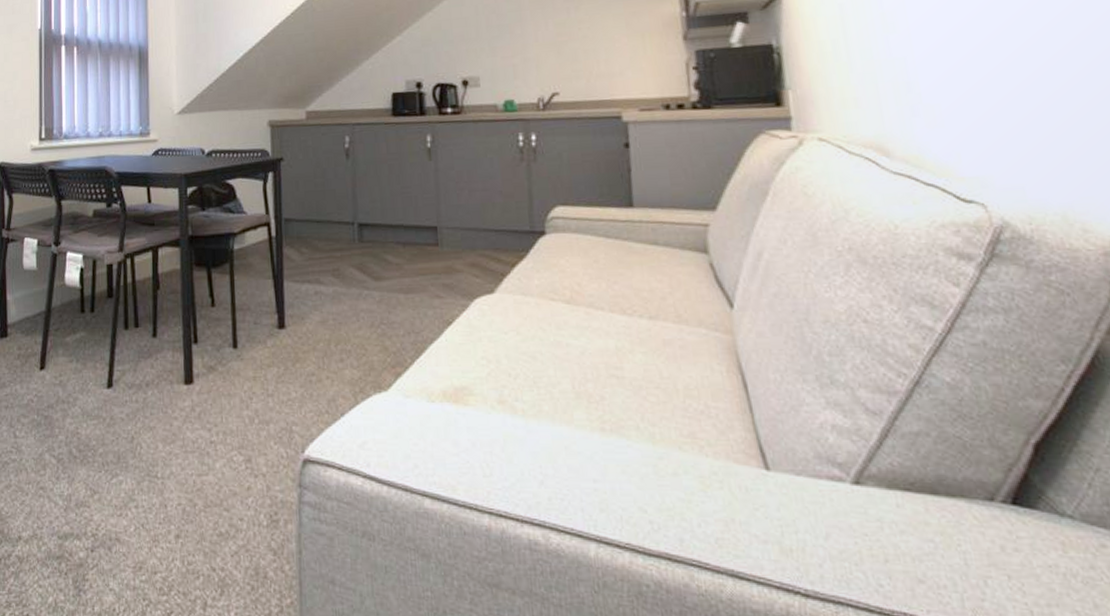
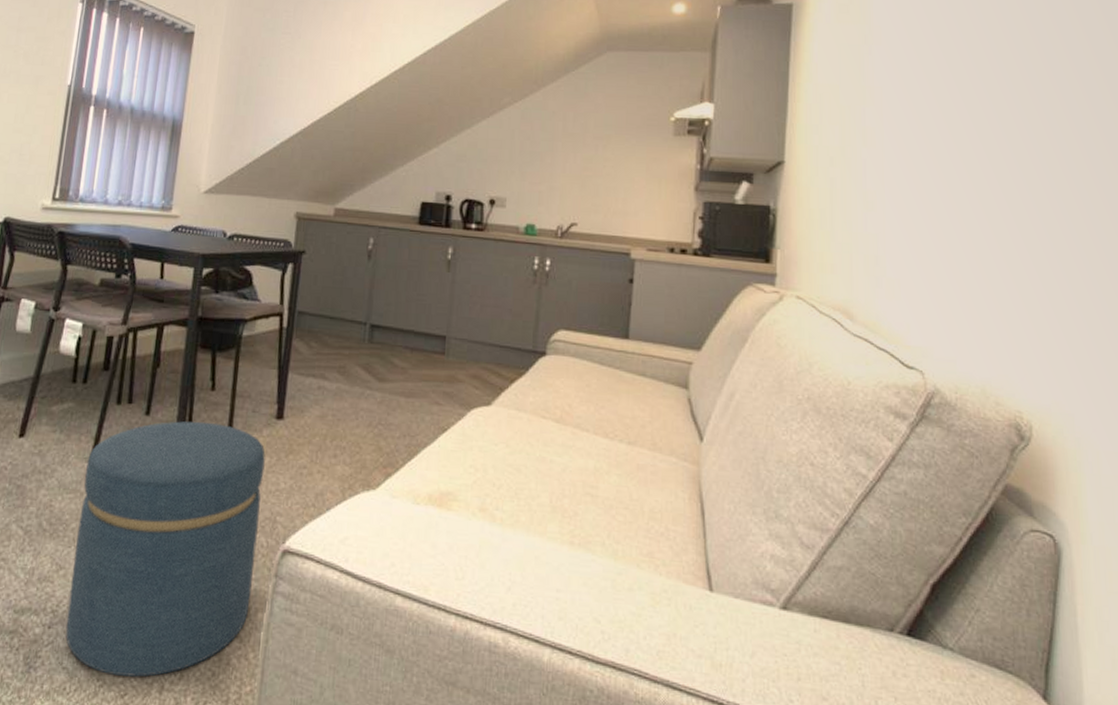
ottoman: none [104,338,278,595] -> present [65,421,266,677]

